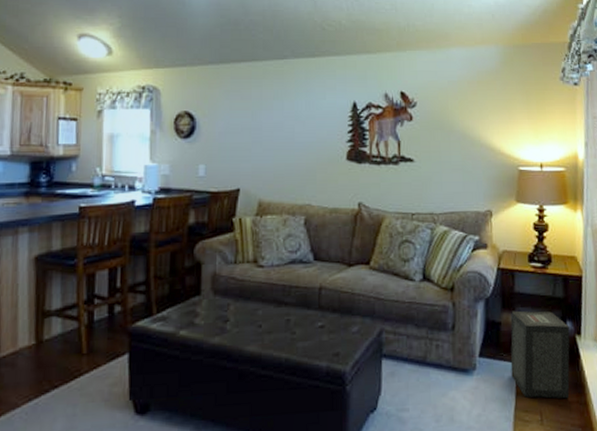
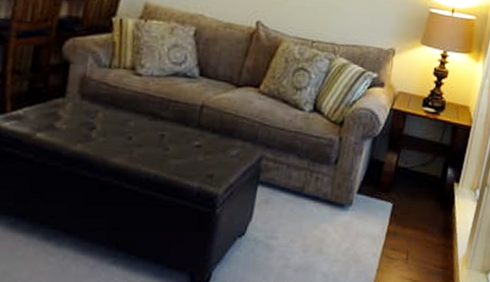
speaker: present [510,310,570,399] -> none [385,152,450,241]

